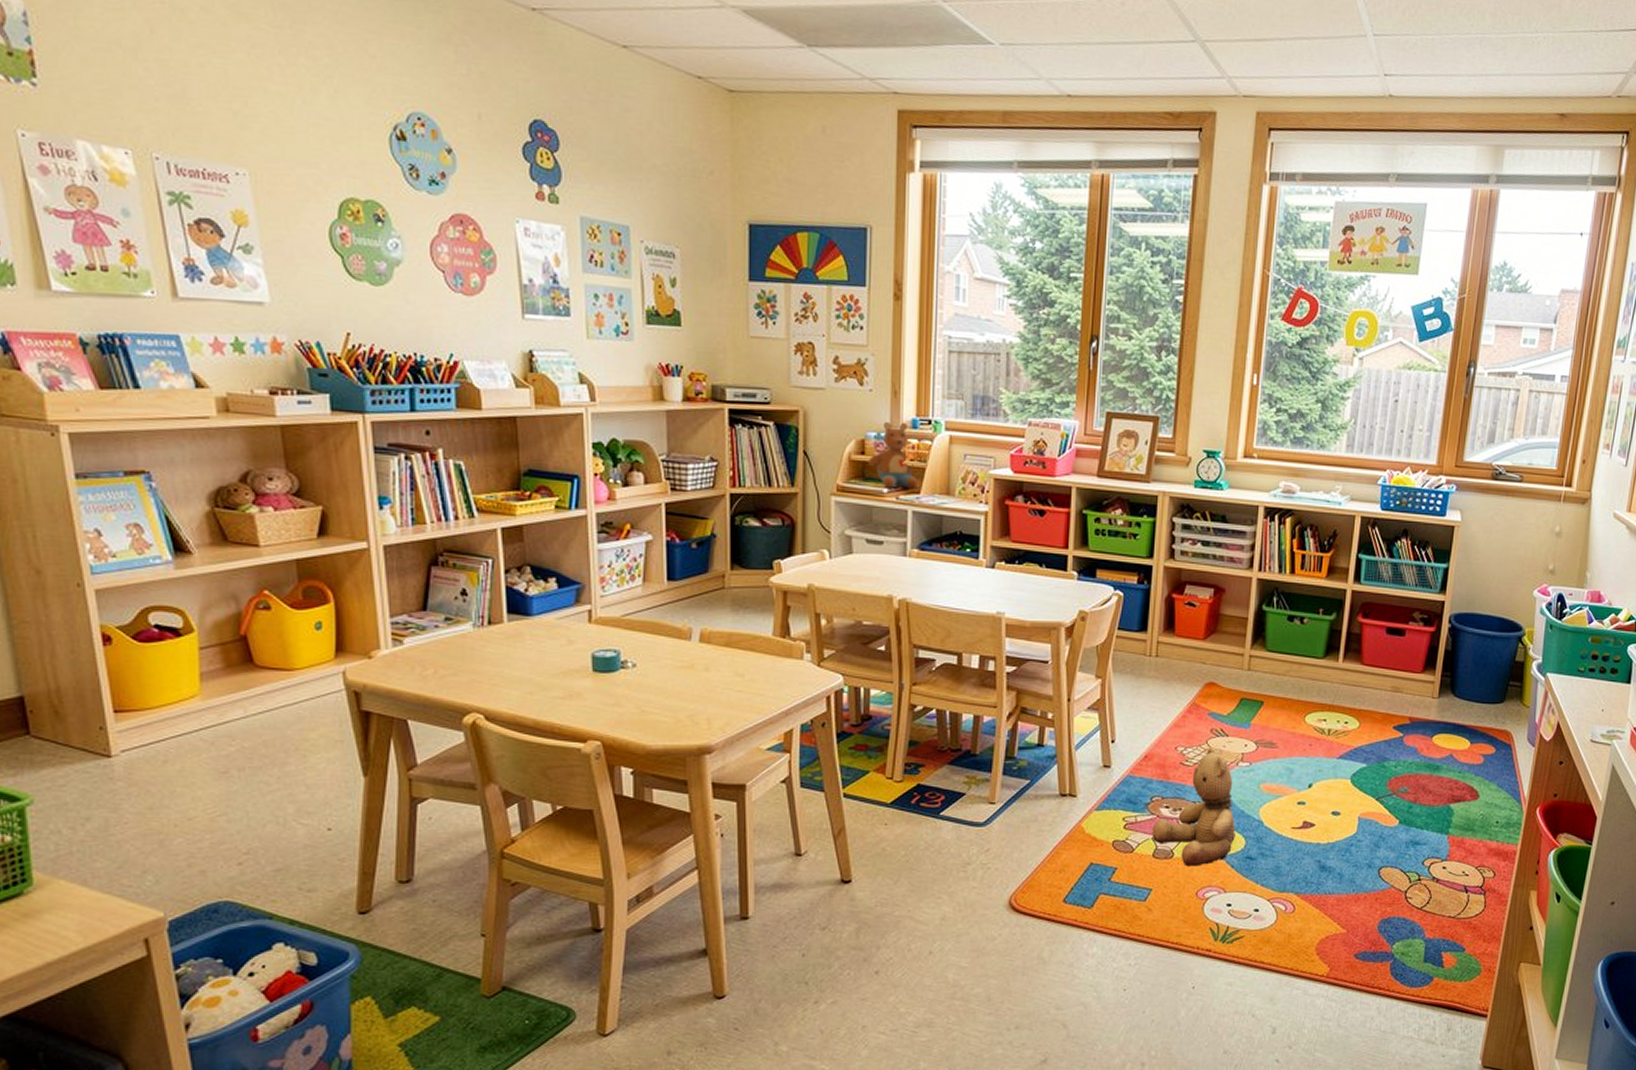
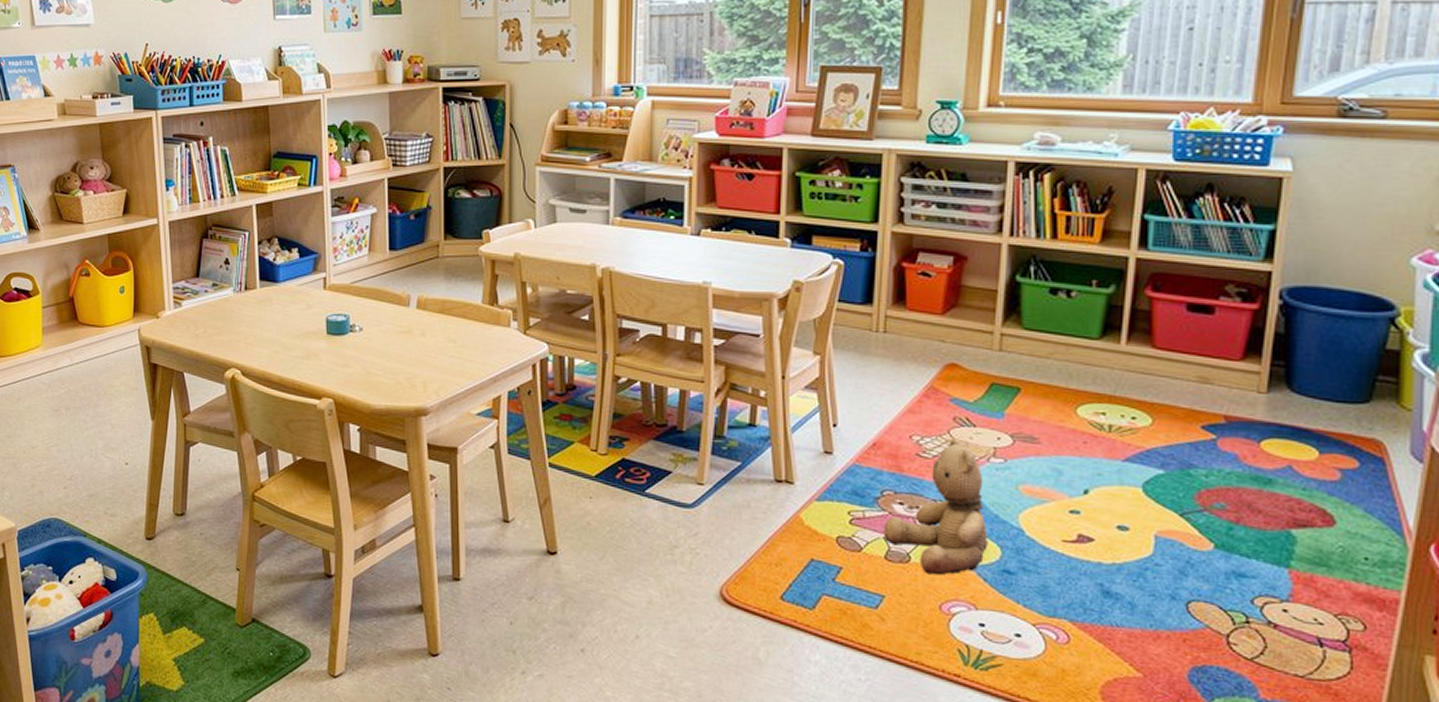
stuffed toy: present [867,421,918,489] -> none [570,90,620,157]

